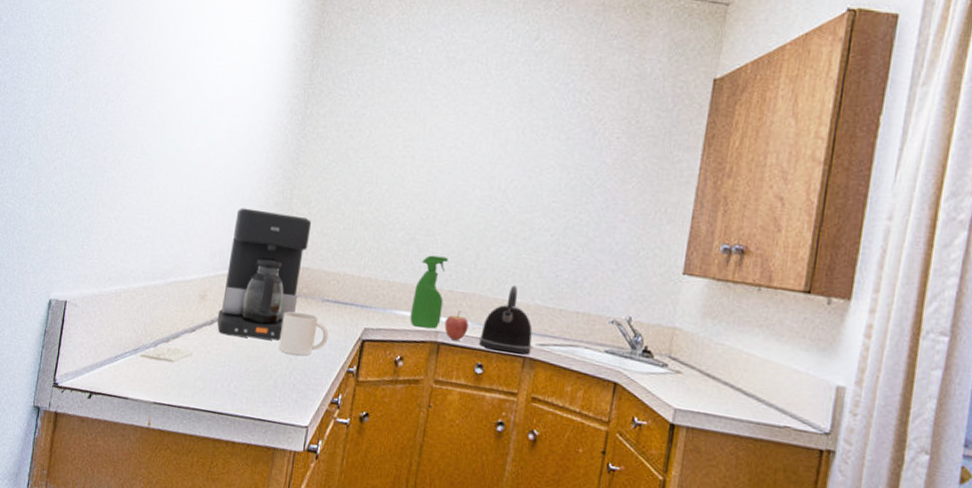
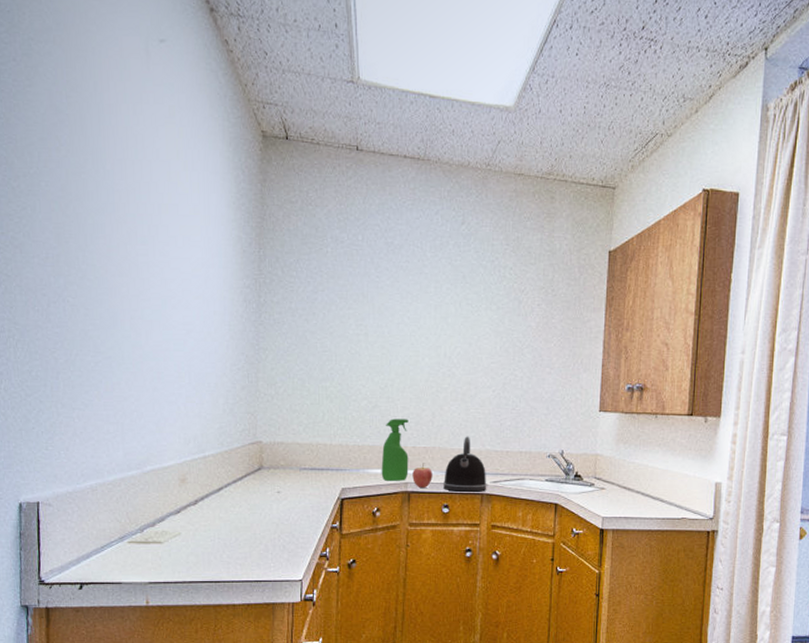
coffee maker: present [217,207,312,341] -> none [200,394,280,512]
mug: present [278,311,329,356] -> none [263,482,310,520]

